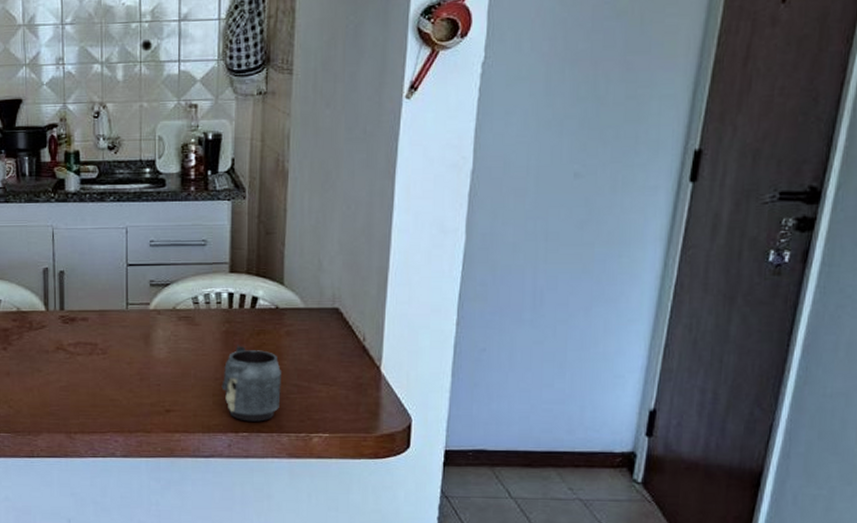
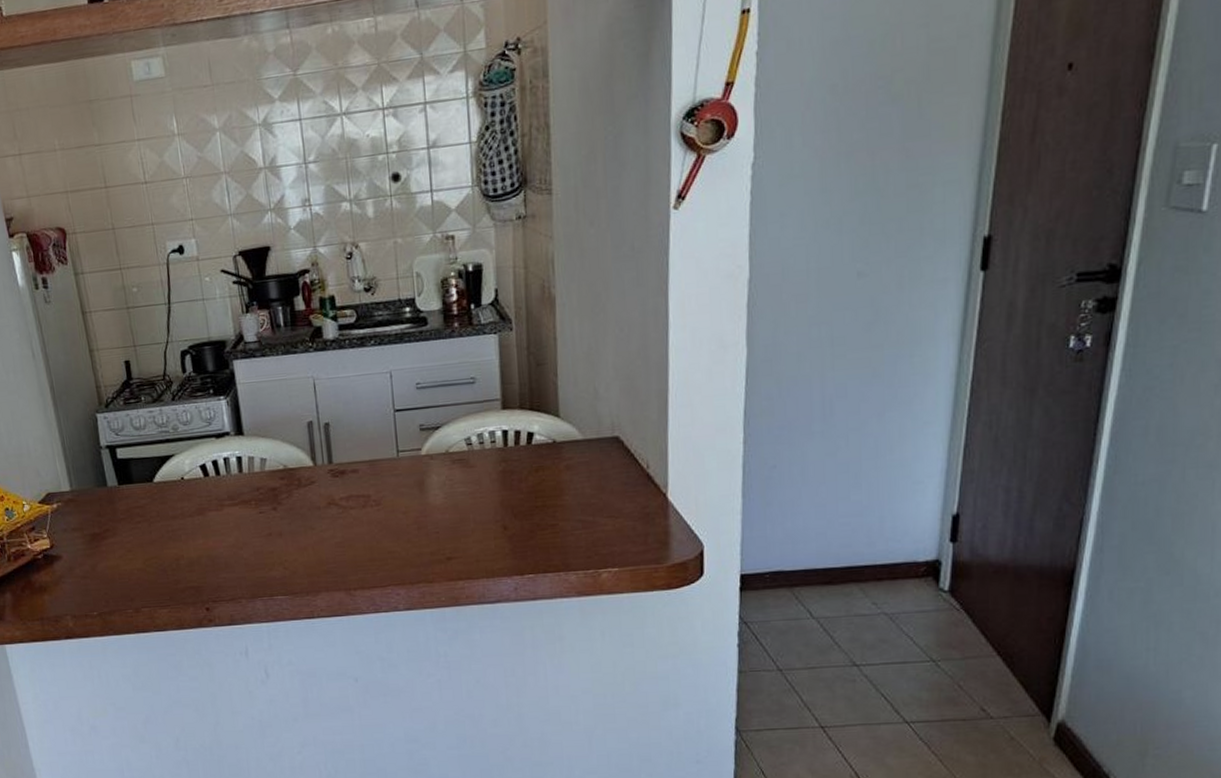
mug: present [221,345,281,422] -> none [502,484,565,563]

